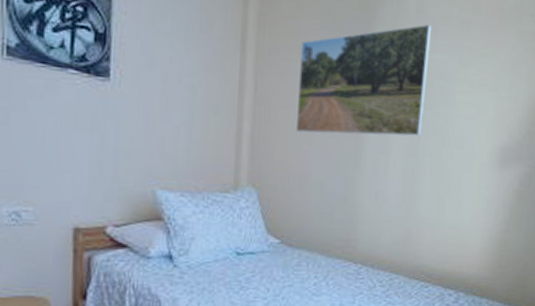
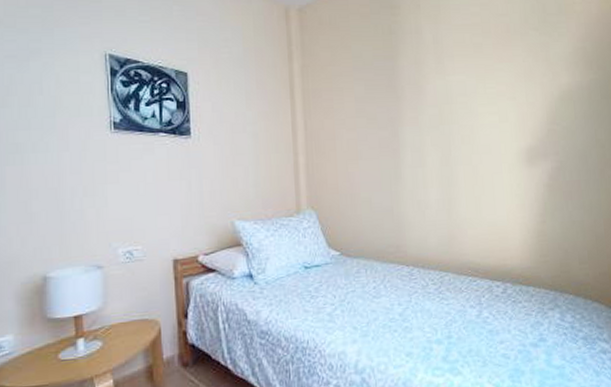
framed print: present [295,24,431,137] -> none [339,51,452,159]

